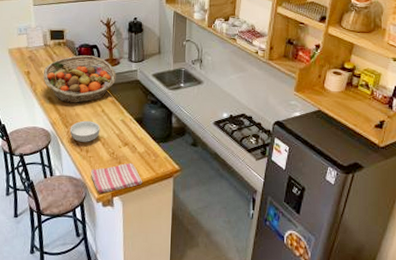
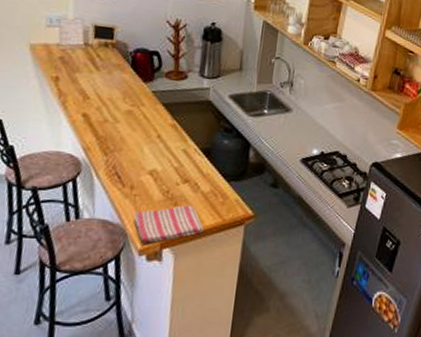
fruit basket: present [43,55,116,103] -> none [77,62,182,125]
cereal bowl: present [70,120,100,142] -> none [109,147,153,176]

